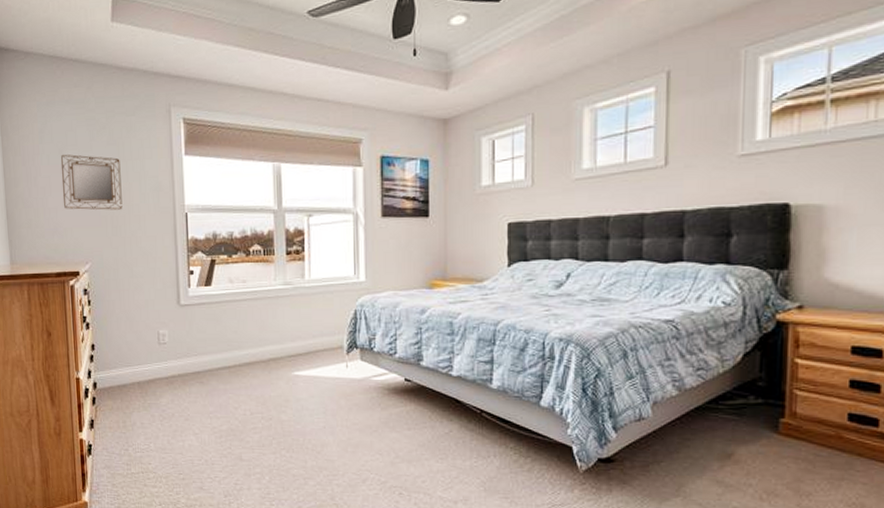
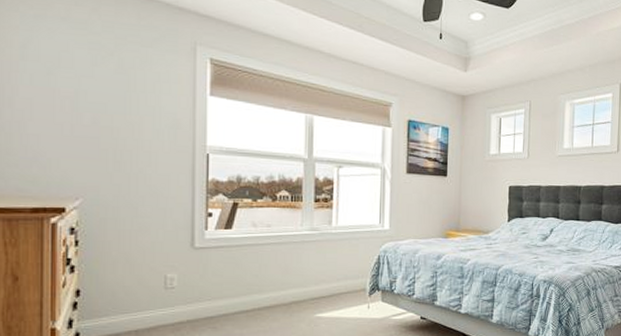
home mirror: present [60,154,123,210] -> none [48,77,130,144]

